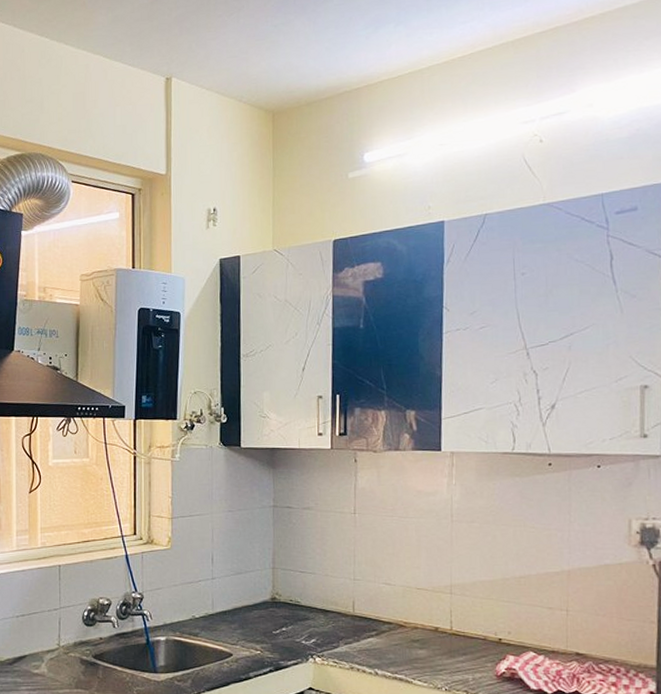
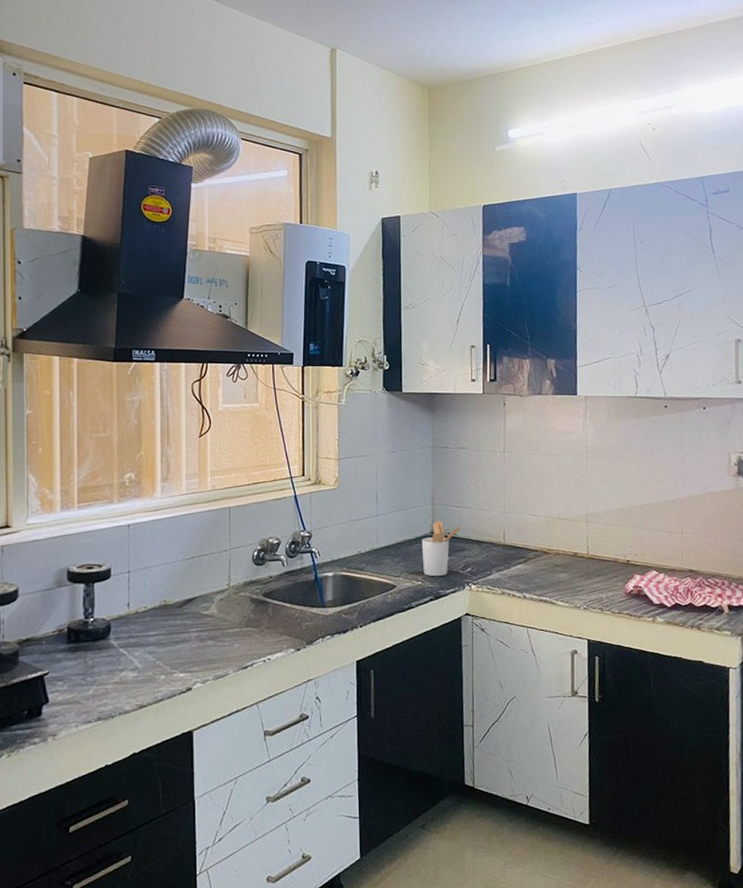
utensil holder: none [260,587,307,647] -> present [421,521,463,577]

